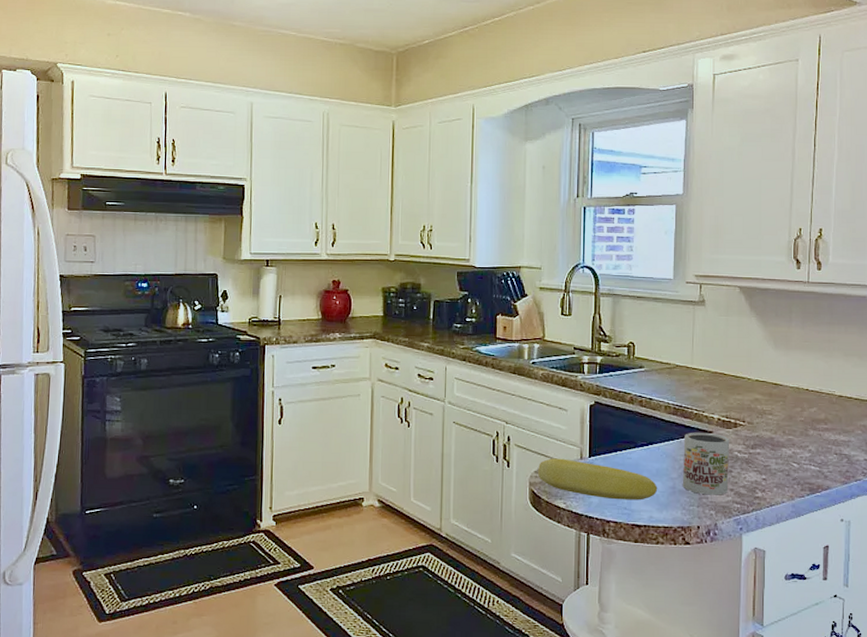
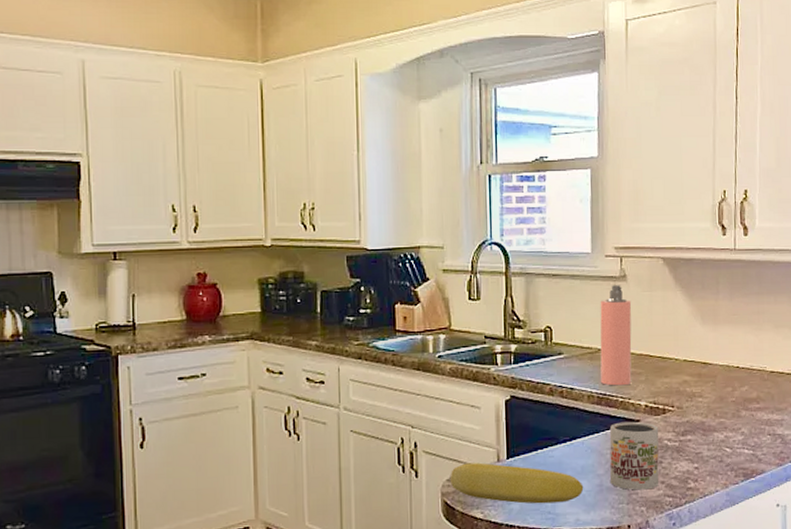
spray bottle: none [678,309,709,400] -> present [600,285,632,386]

